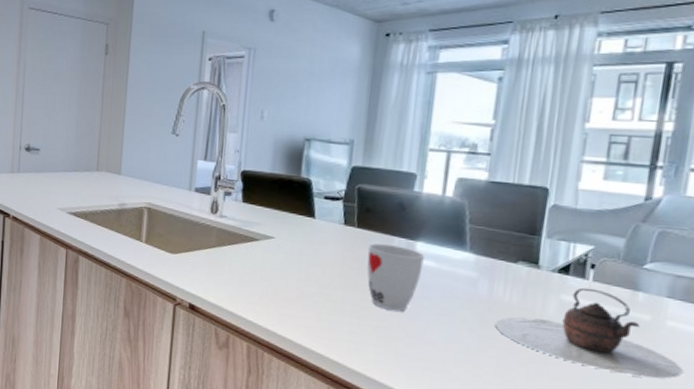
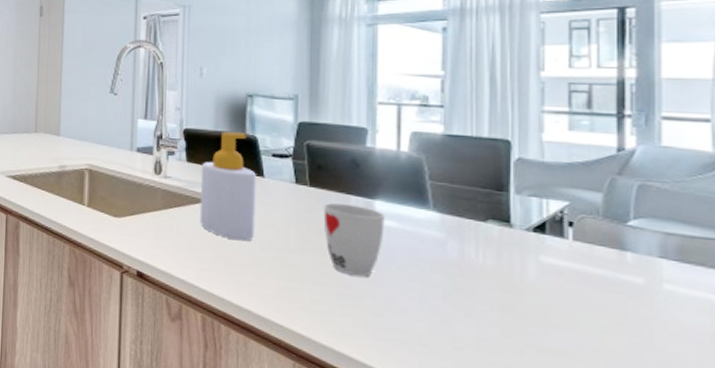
soap bottle: none [251,174,308,278] -> present [199,132,256,242]
teapot: present [496,287,683,379] -> none [472,247,691,351]

